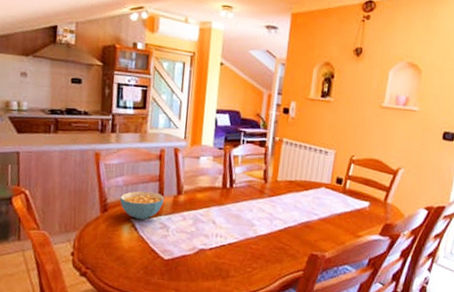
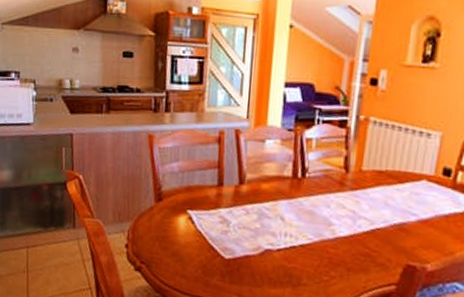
cereal bowl: present [120,191,165,220] -> none [175,178,224,212]

